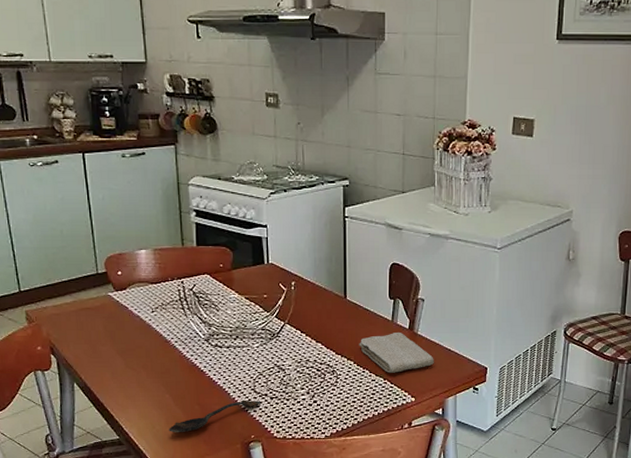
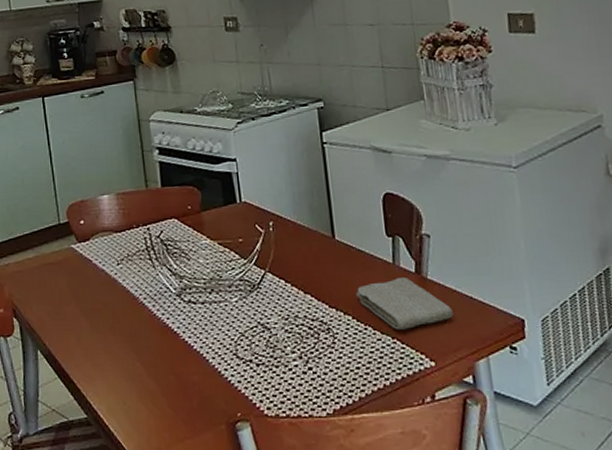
spoon: present [169,400,260,433] -> none [142,367,245,411]

